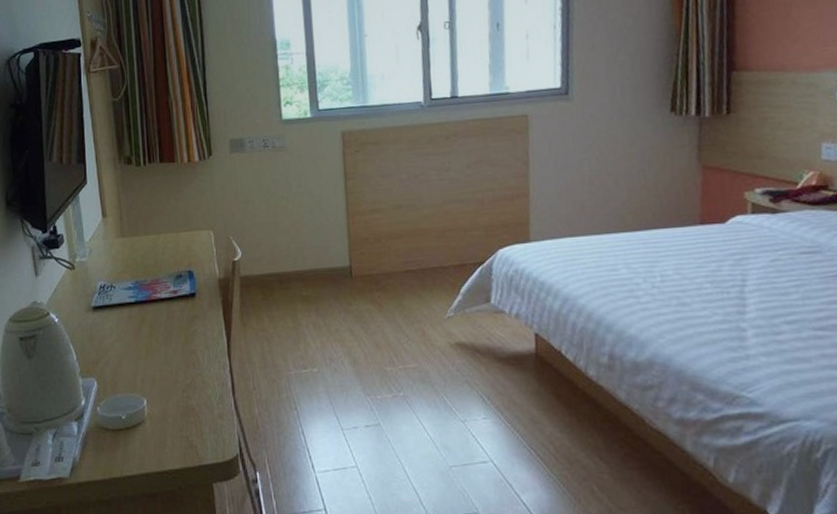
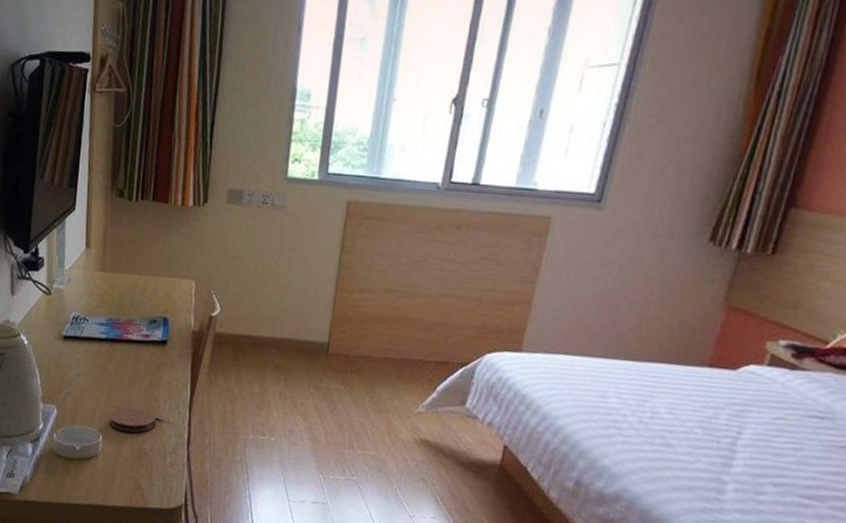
coaster: none [150,365,197,391] -> present [109,407,156,433]

